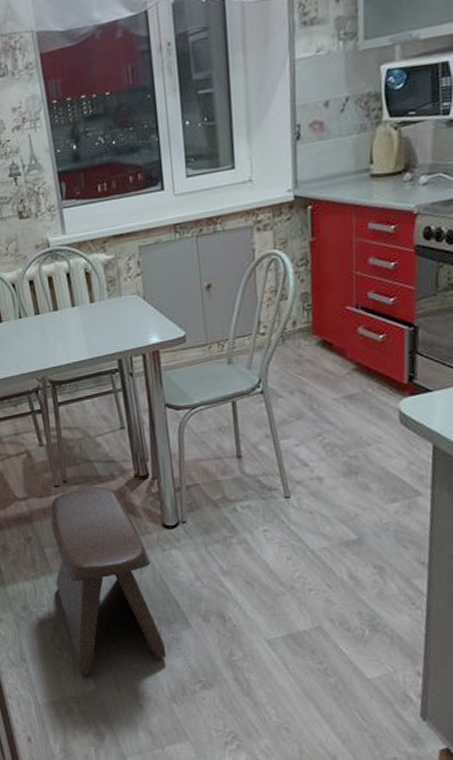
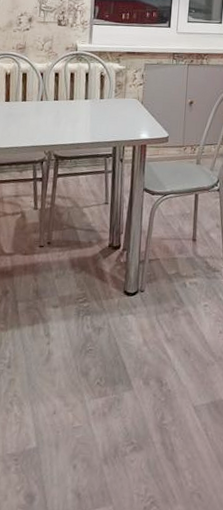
stool: present [49,486,167,677] -> none [21,250,109,434]

